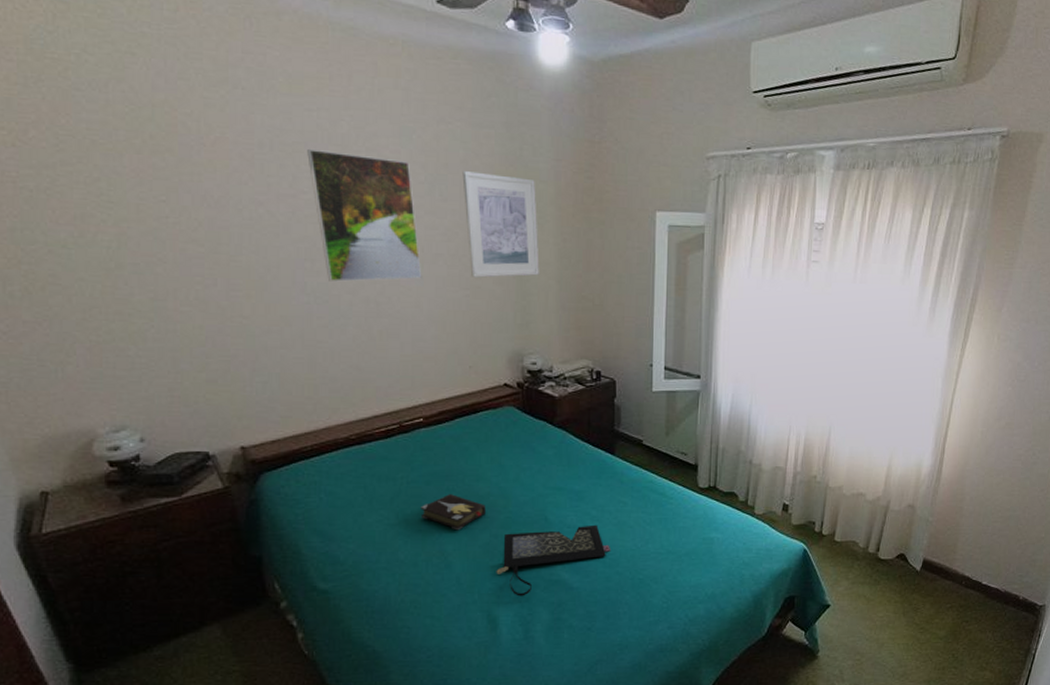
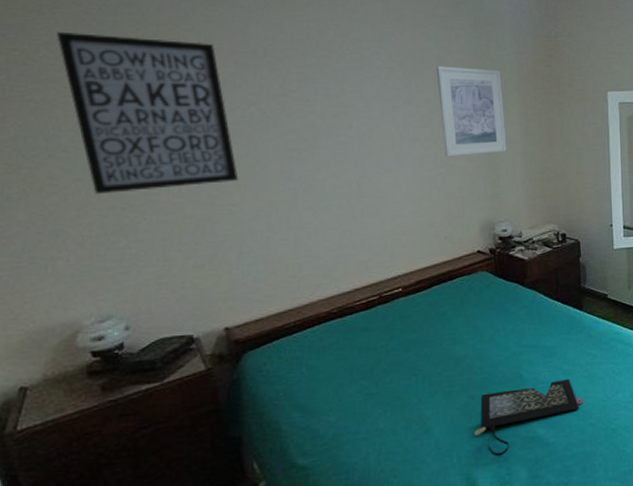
wall art: none [45,109,249,298] -> present [56,31,239,195]
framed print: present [307,149,422,282] -> none [297,55,401,168]
hardback book: present [420,494,486,531] -> none [400,359,463,395]

